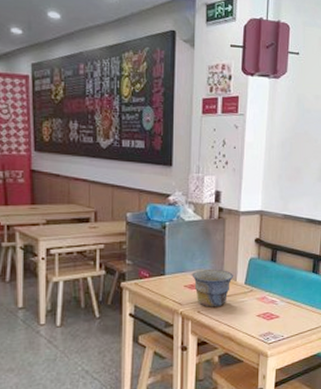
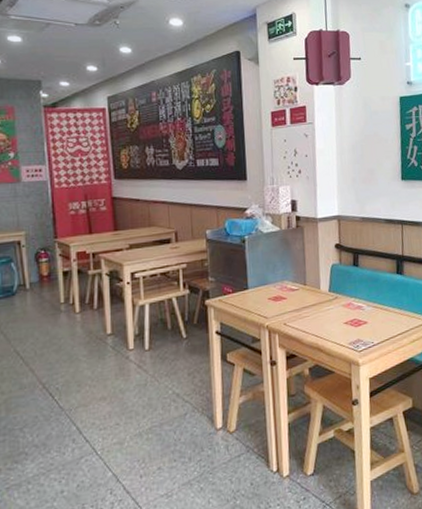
bowl: present [192,268,234,307] -> none [274,278,317,319]

